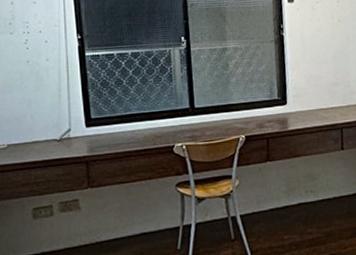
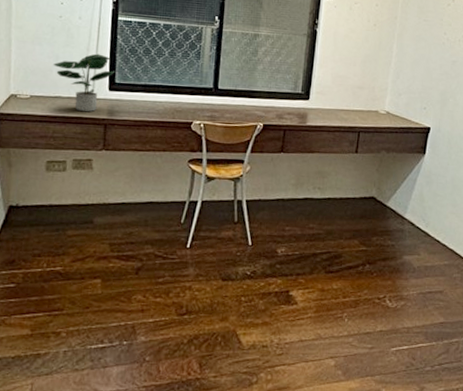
potted plant: none [26,92,90,152] -> present [53,54,116,112]

